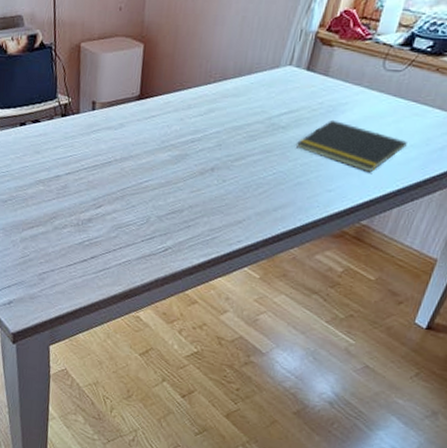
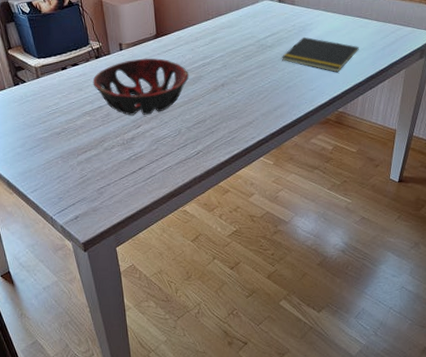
decorative bowl: none [53,123,173,194] -> present [92,58,189,116]

